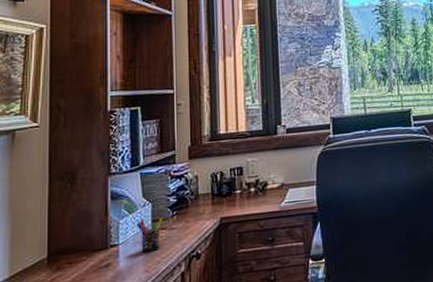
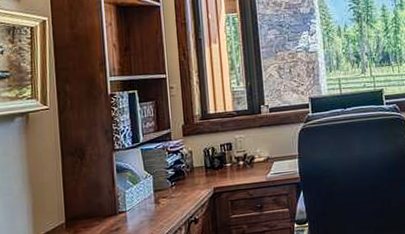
pen holder: present [136,217,162,254] -> none [140,188,163,219]

